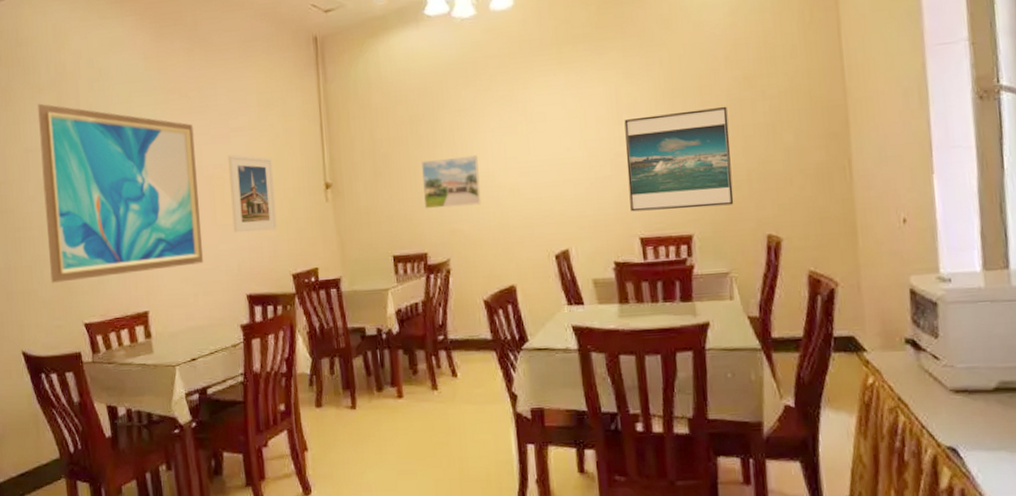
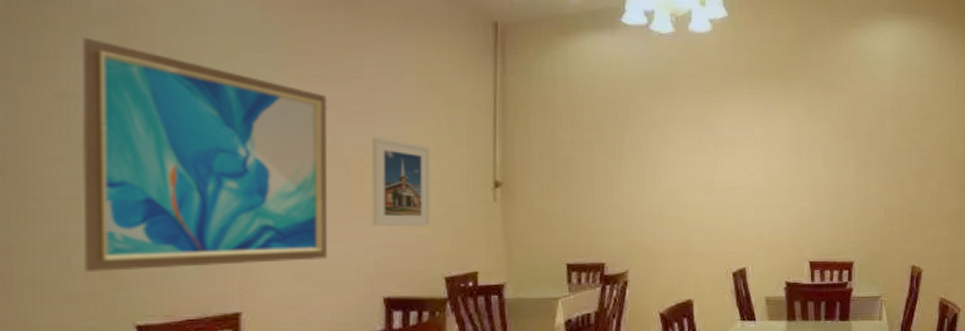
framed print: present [422,155,481,209] -> none [605,169,665,219]
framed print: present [624,106,734,212] -> none [803,152,889,238]

